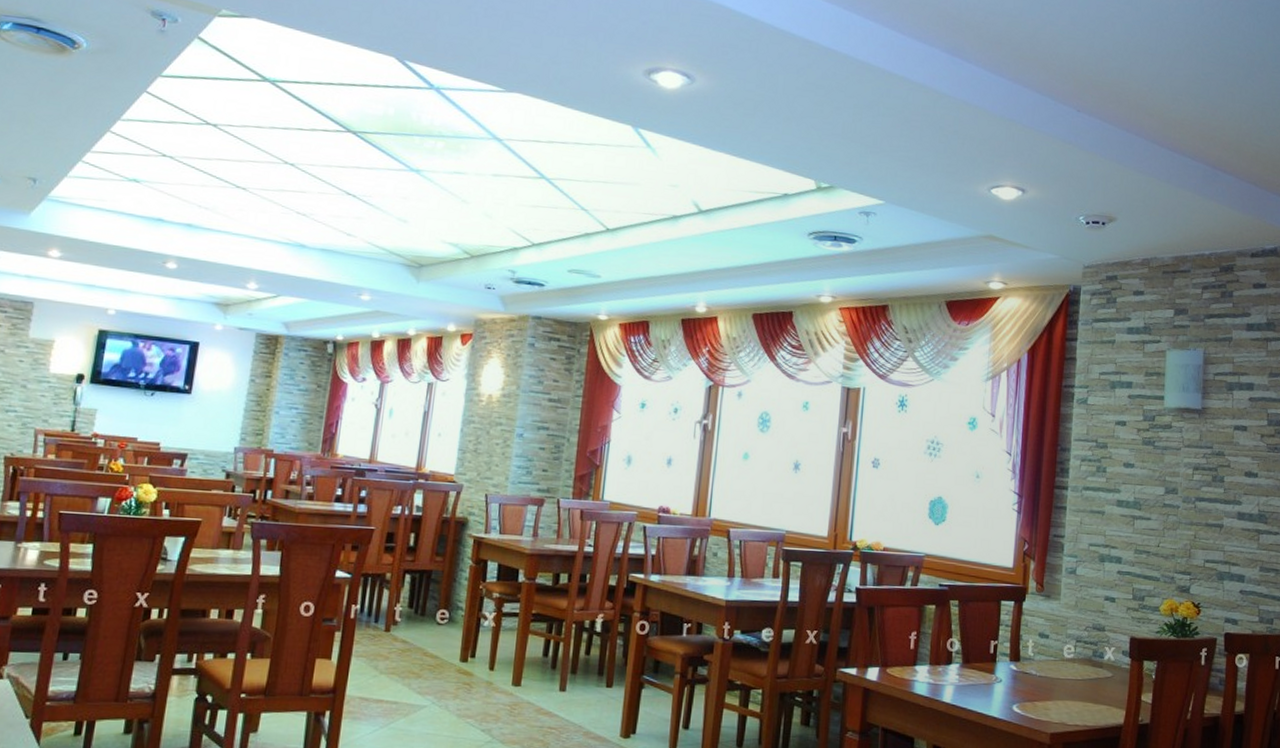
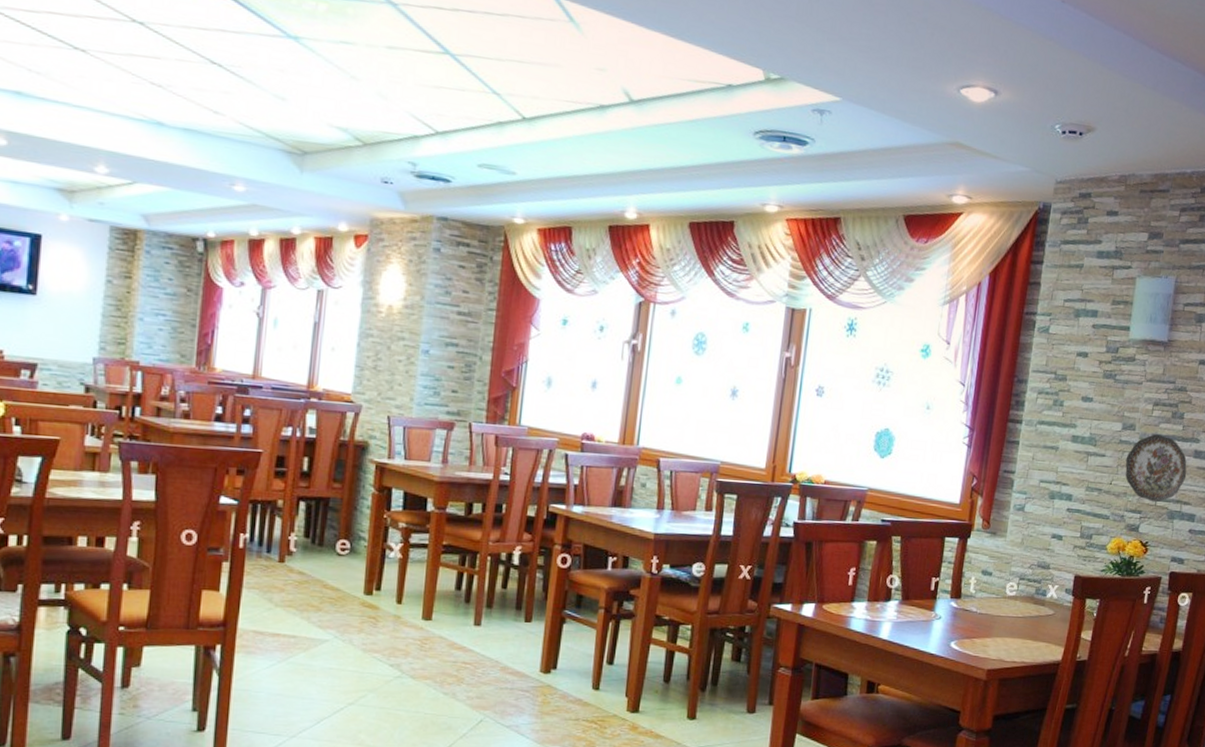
decorative plate: none [1171,497,1232,564] -> present [1125,434,1187,503]

